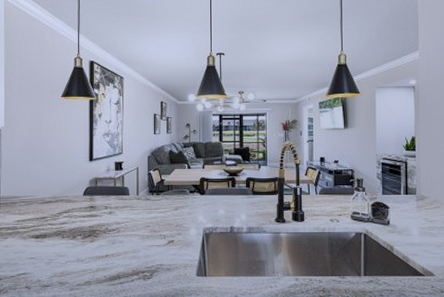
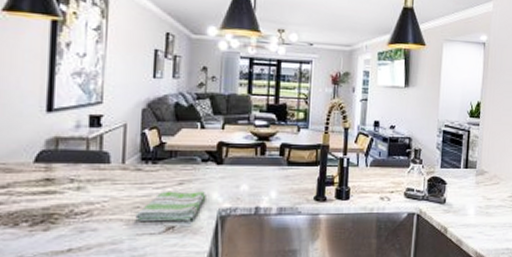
dish towel: none [147,214,195,237] -> present [135,190,206,222]

